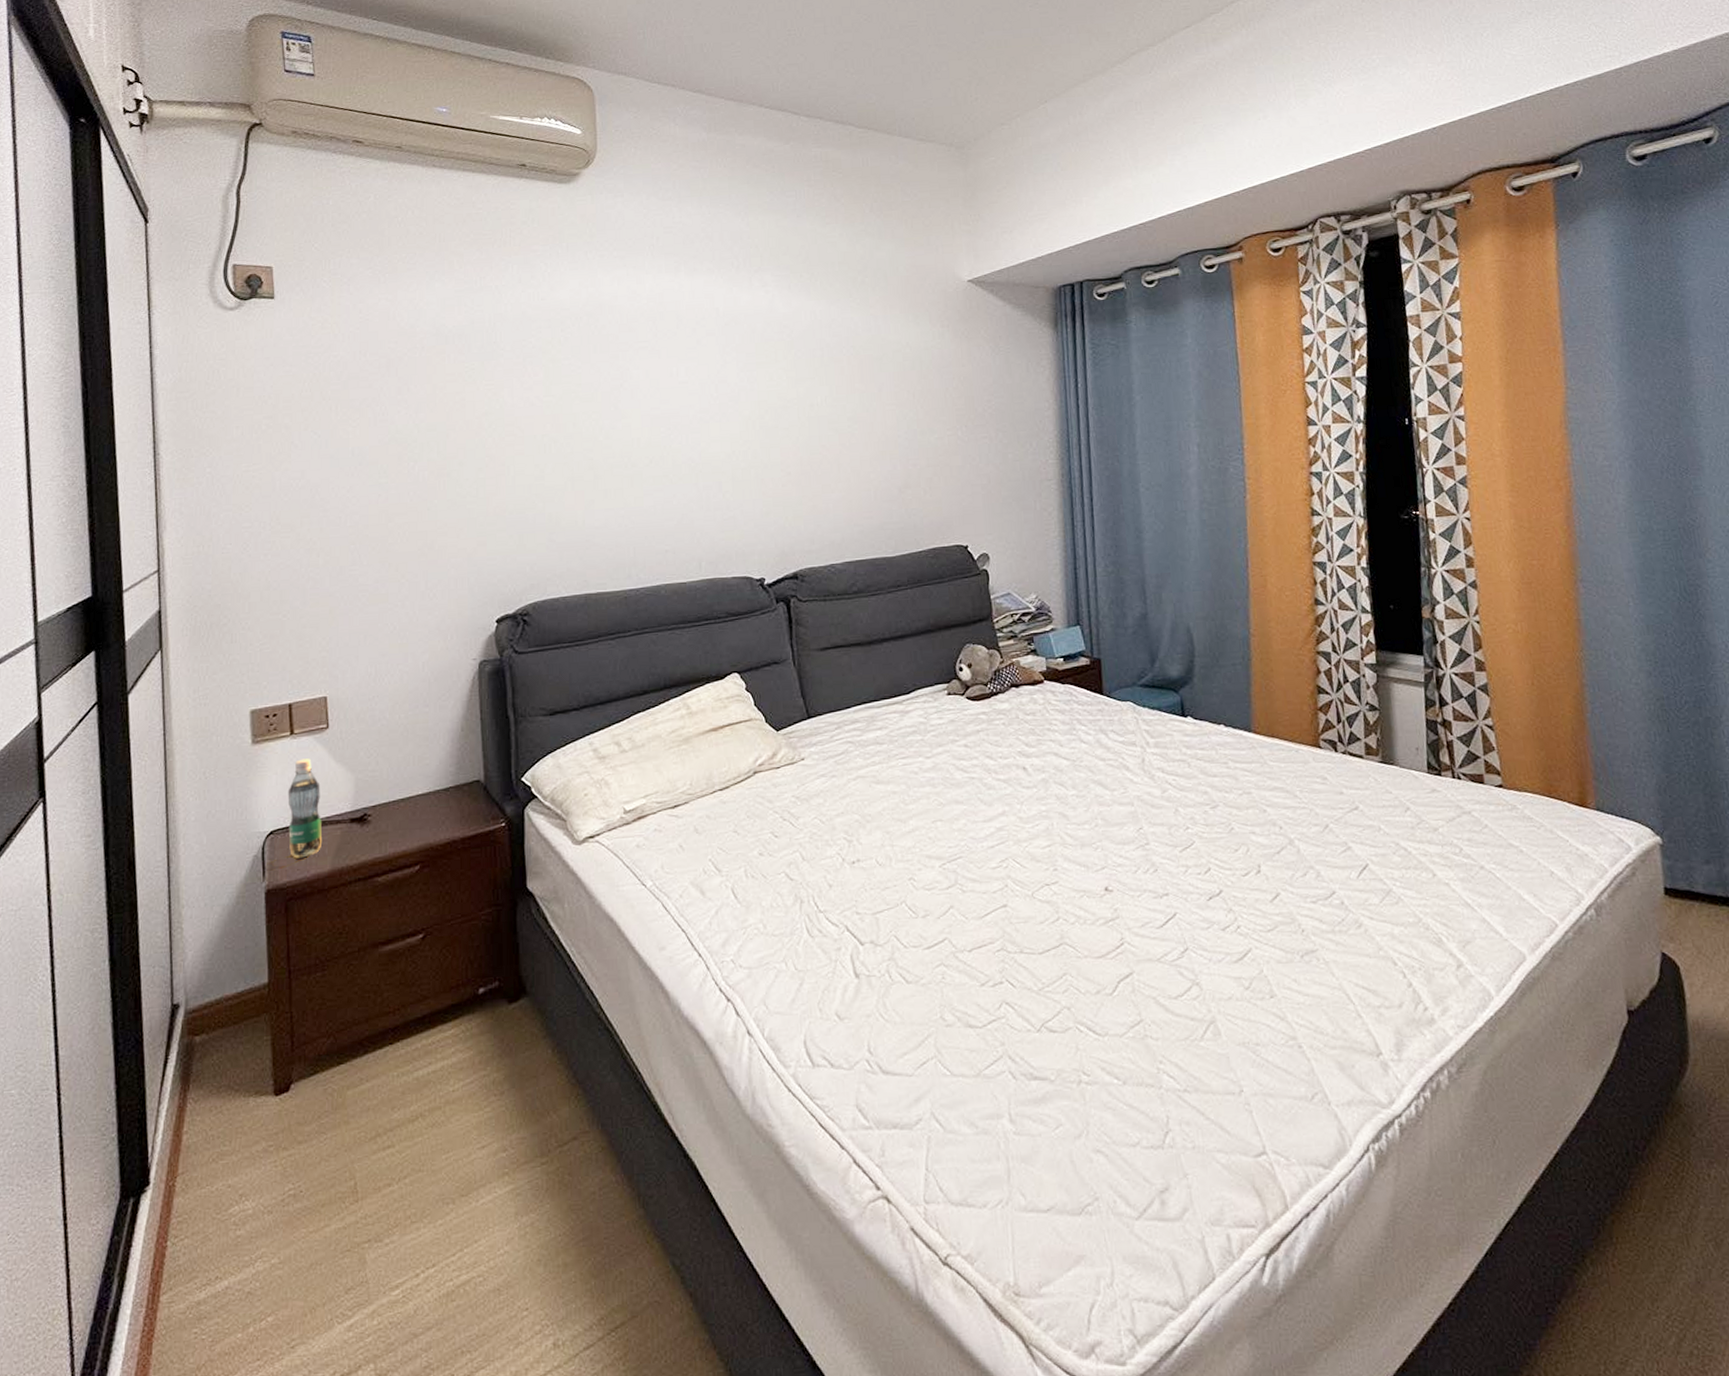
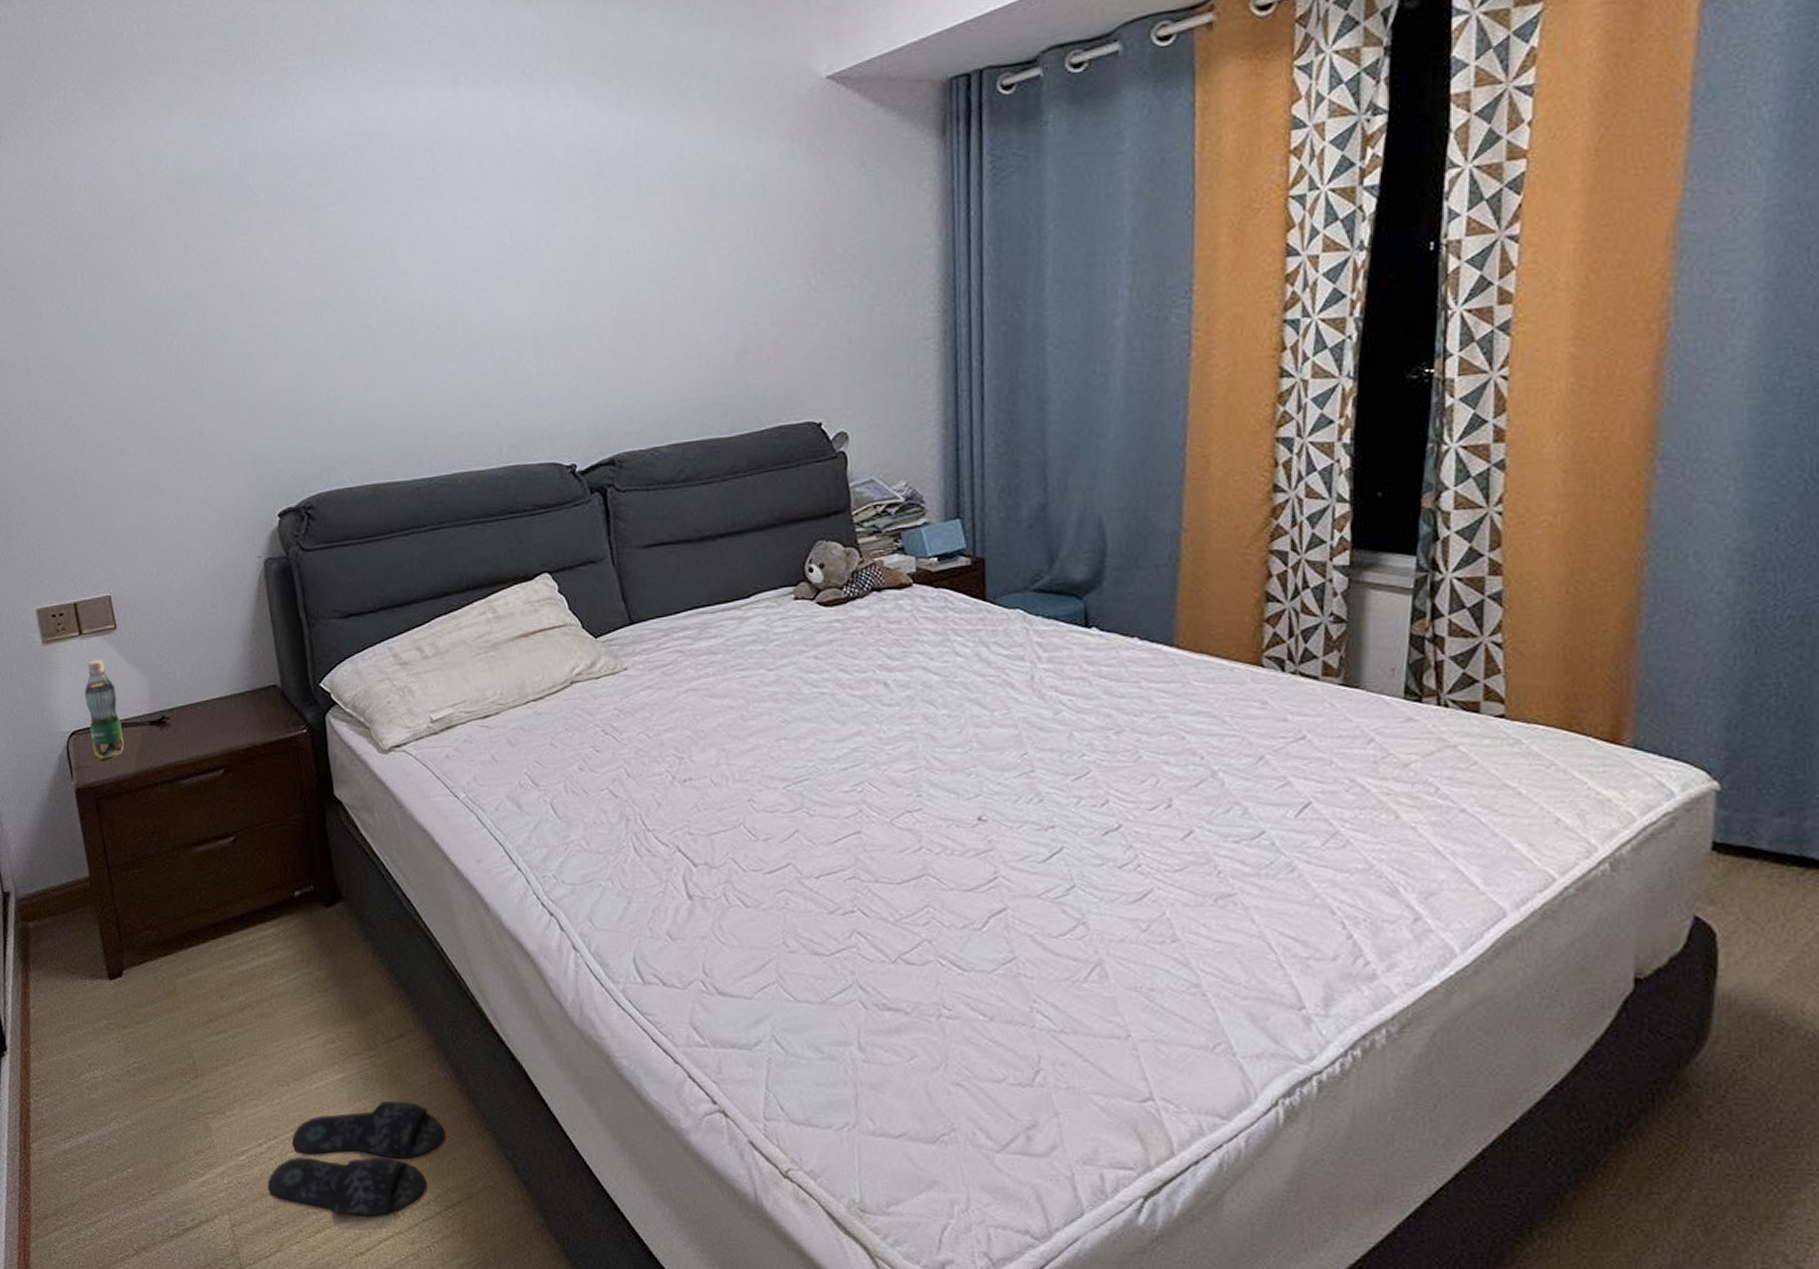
slippers: none [419,1211,613,1352] -> present [266,1101,446,1218]

